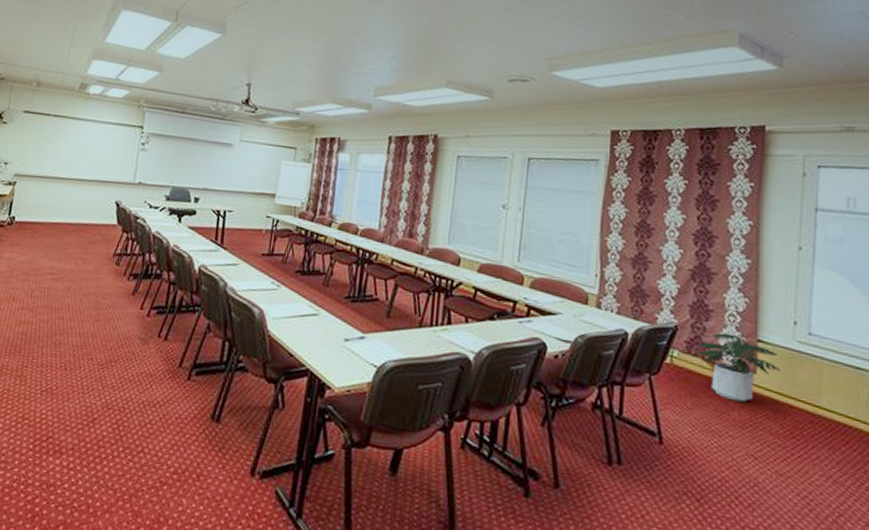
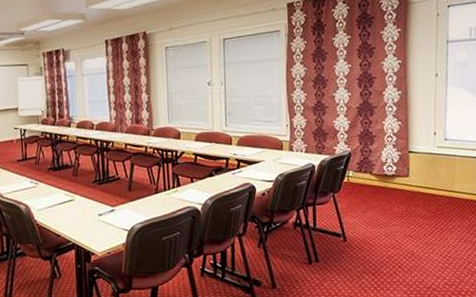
potted plant: present [698,332,781,403] -> none [366,151,426,200]

